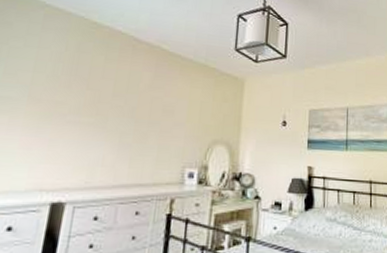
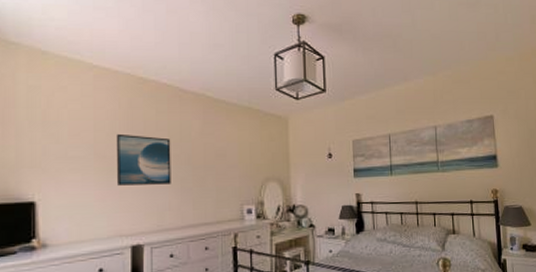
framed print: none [48,77,116,137] -> present [116,133,171,186]

